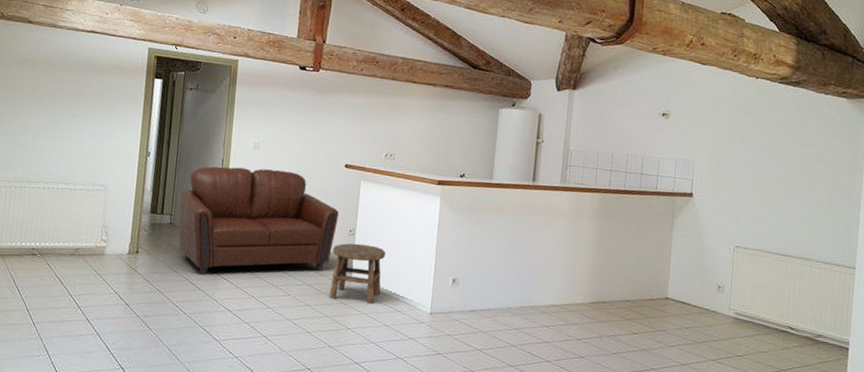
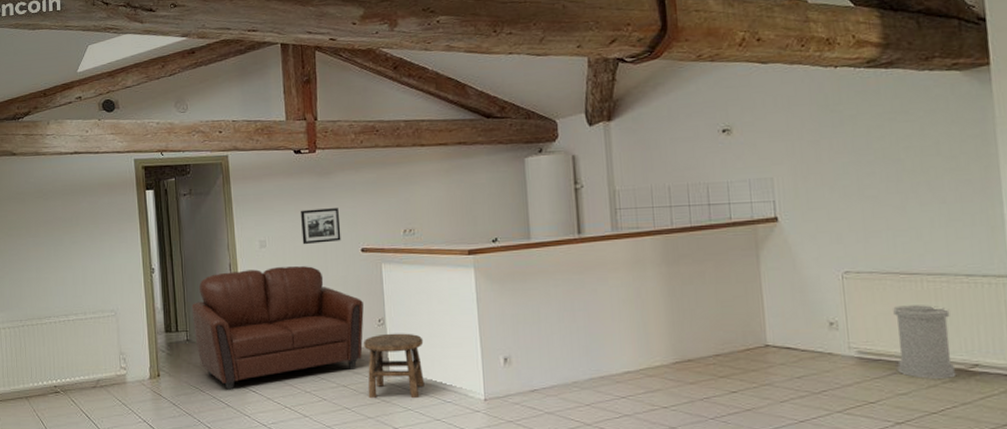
picture frame: none [293,121,331,155] -> present [301,208,341,245]
trash can: none [762,279,808,344] -> present [893,305,957,379]

